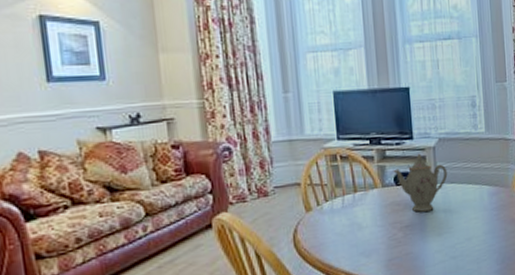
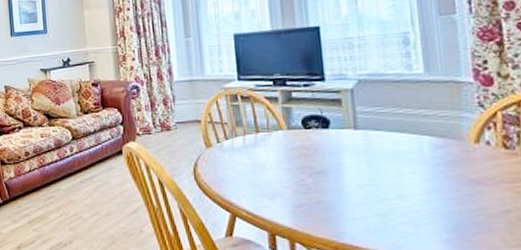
teapot: present [393,153,448,212] -> none [300,96,371,159]

